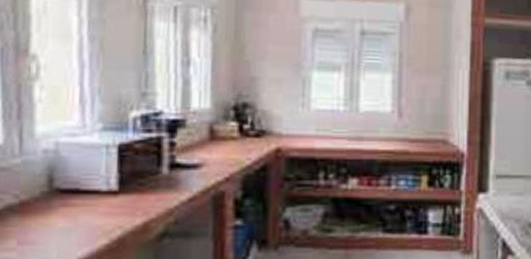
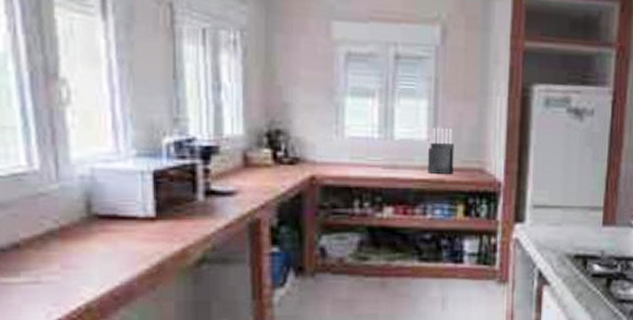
knife block: none [392,100,418,145] -> present [428,127,454,174]

